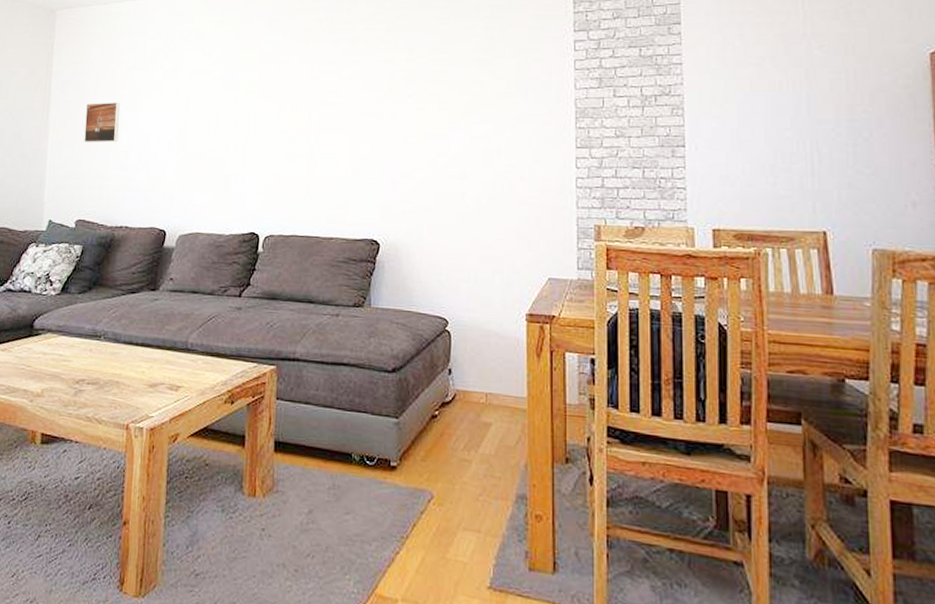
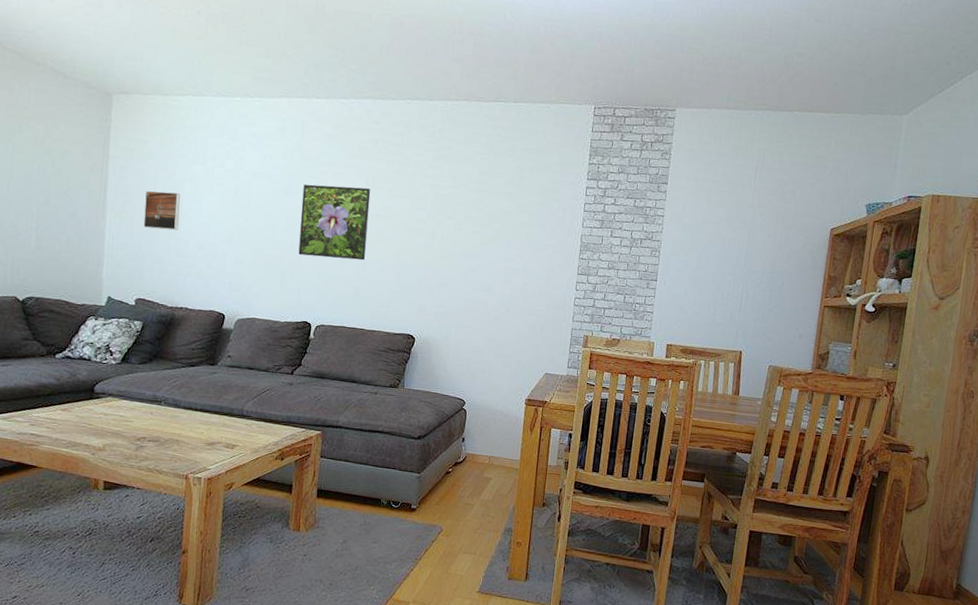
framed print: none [242,73,318,157] -> present [298,184,371,261]

